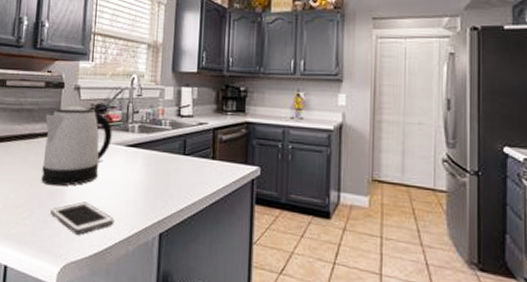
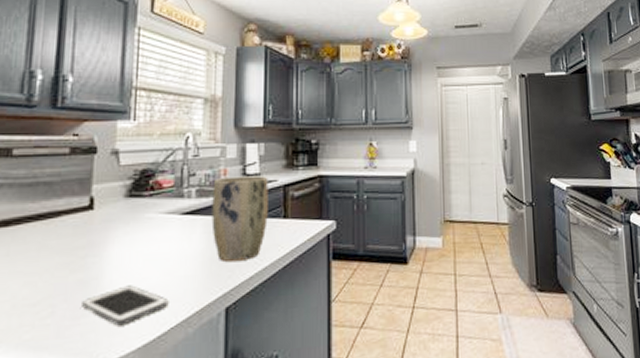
kettle: present [41,105,112,187] -> none [67,173,163,273]
plant pot: none [150,116,200,194] -> present [211,176,268,263]

